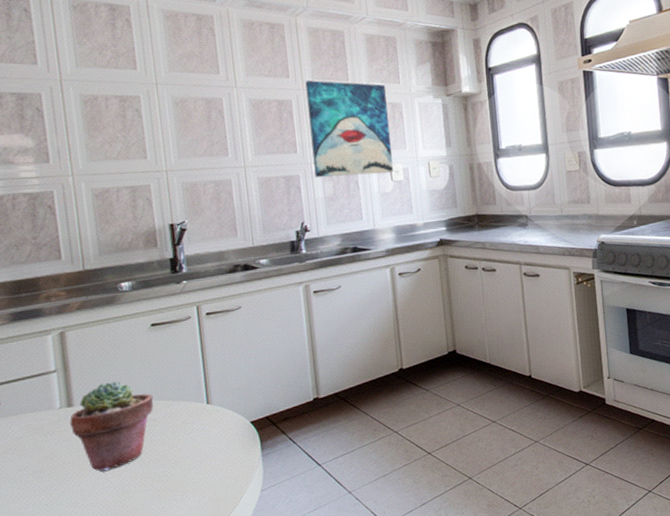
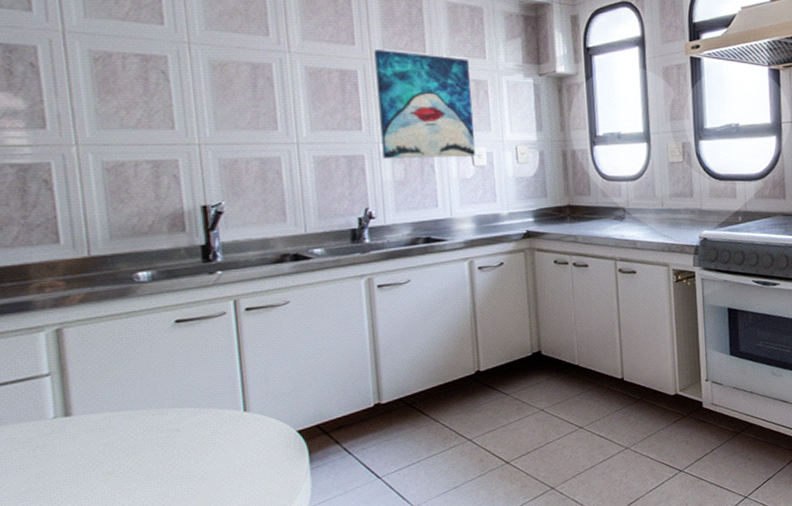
potted succulent: present [70,381,154,471] -> none [66,386,176,491]

